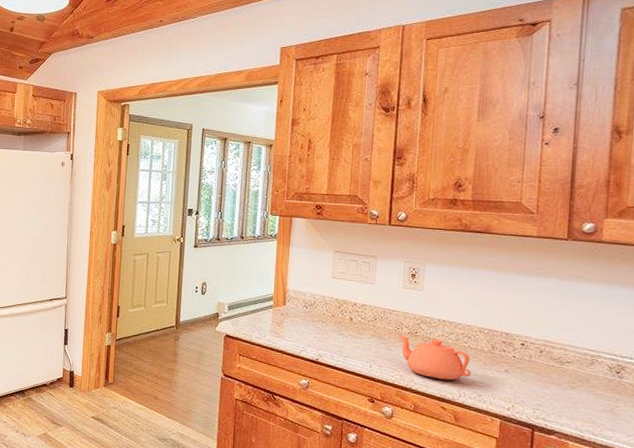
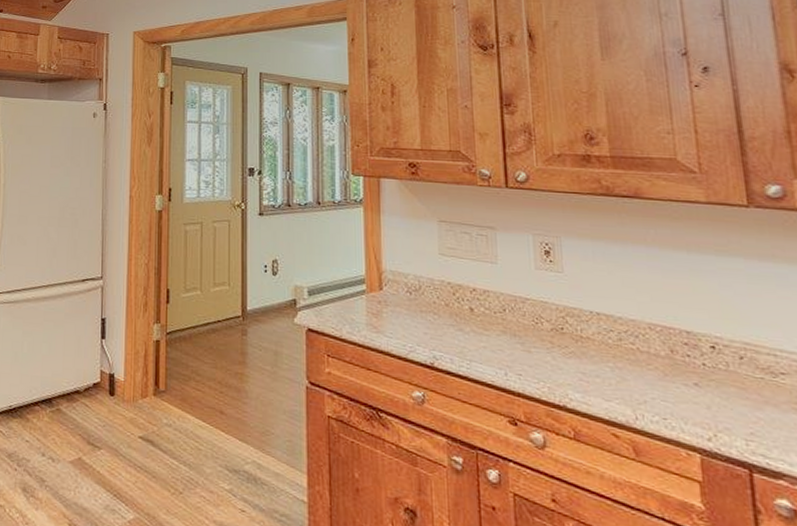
teapot: present [398,334,471,381] -> none [537,330,647,397]

